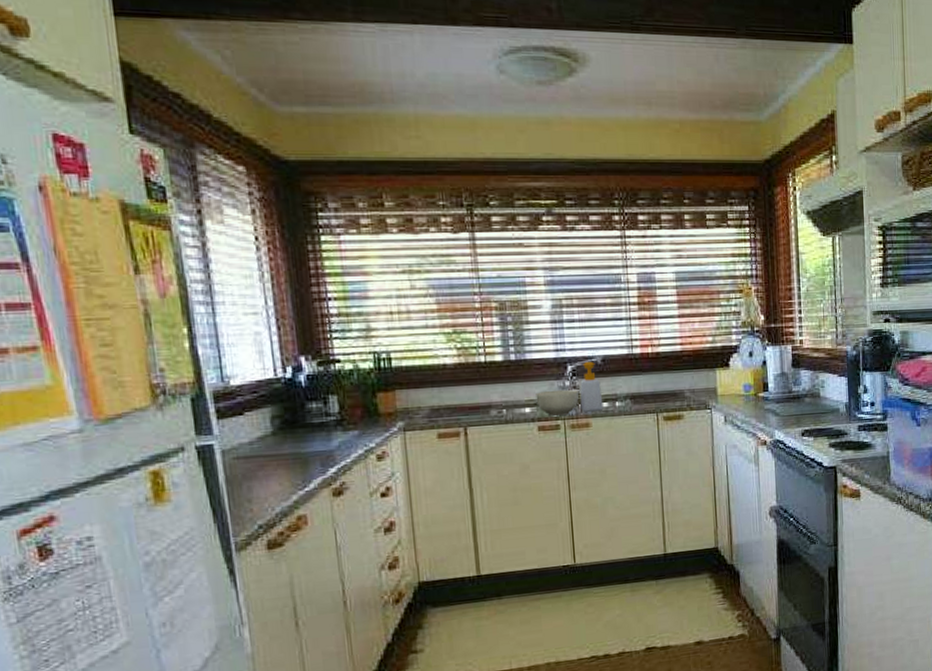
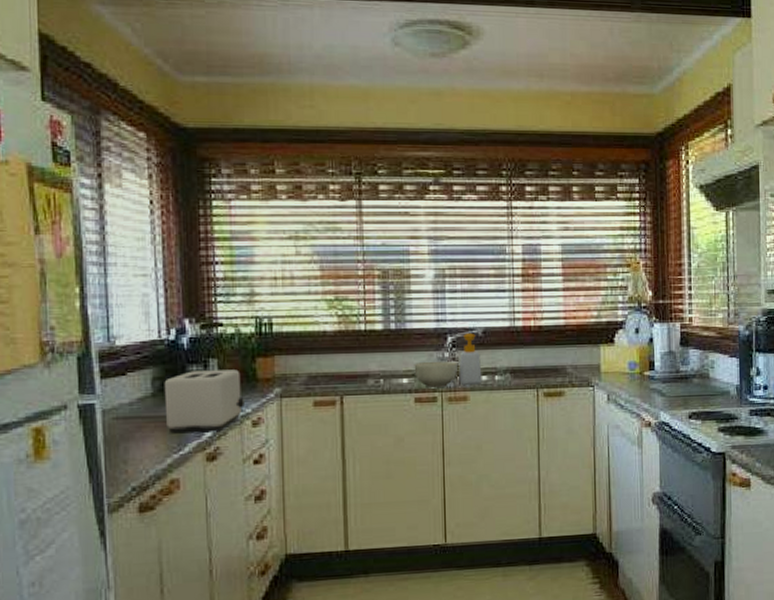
toaster: none [283,405,368,470] -> present [164,369,244,433]

